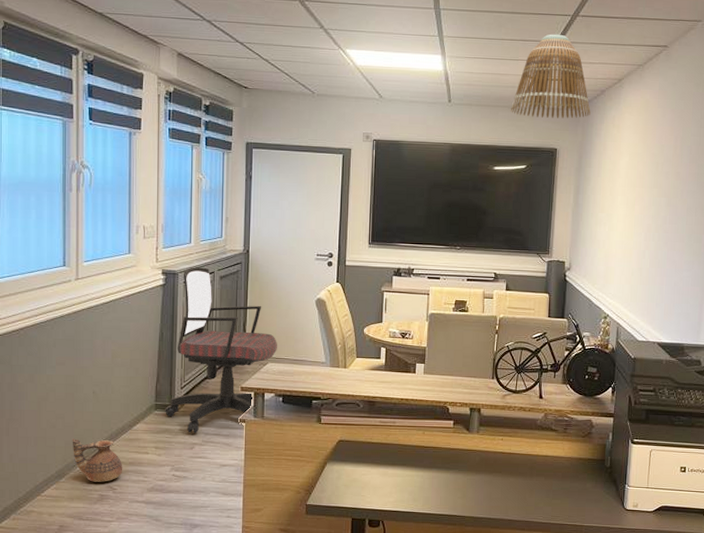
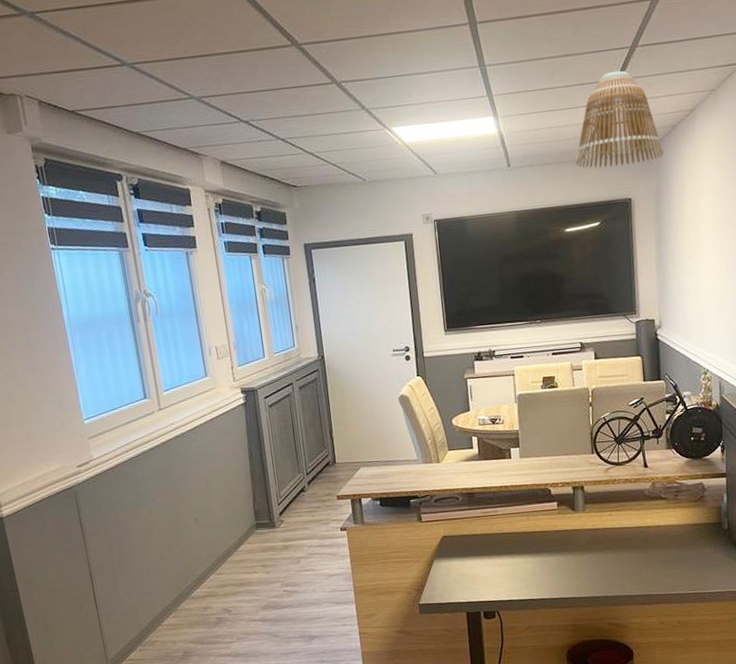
ceramic jug: present [72,439,123,482] -> none [181,564,236,607]
office chair: present [165,267,277,433] -> none [262,380,367,548]

